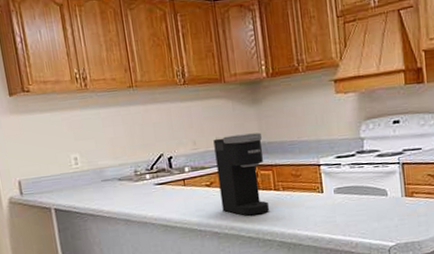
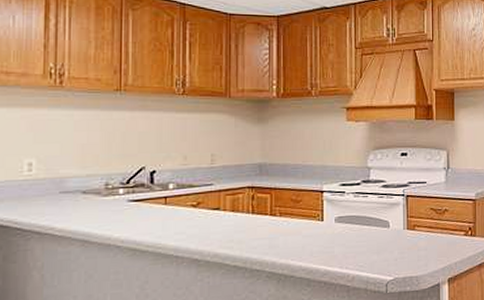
coffee maker: present [213,132,269,216] -> none [207,153,263,242]

